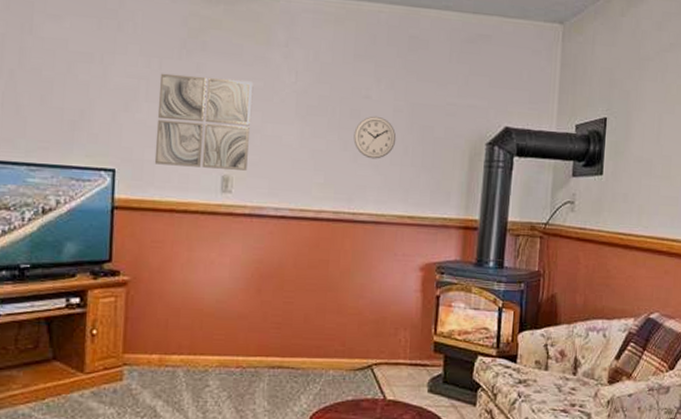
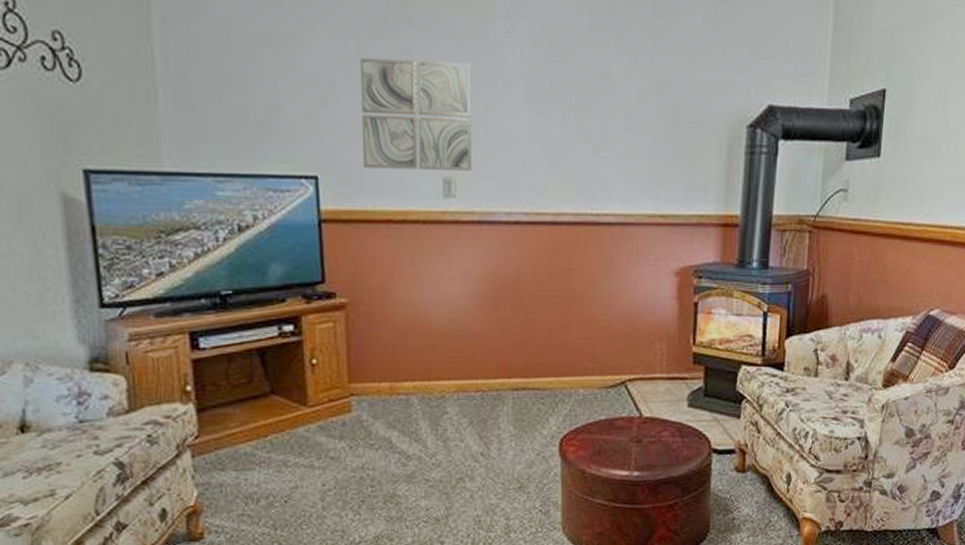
wall clock: present [353,116,397,159] -> none [593,98,643,150]

